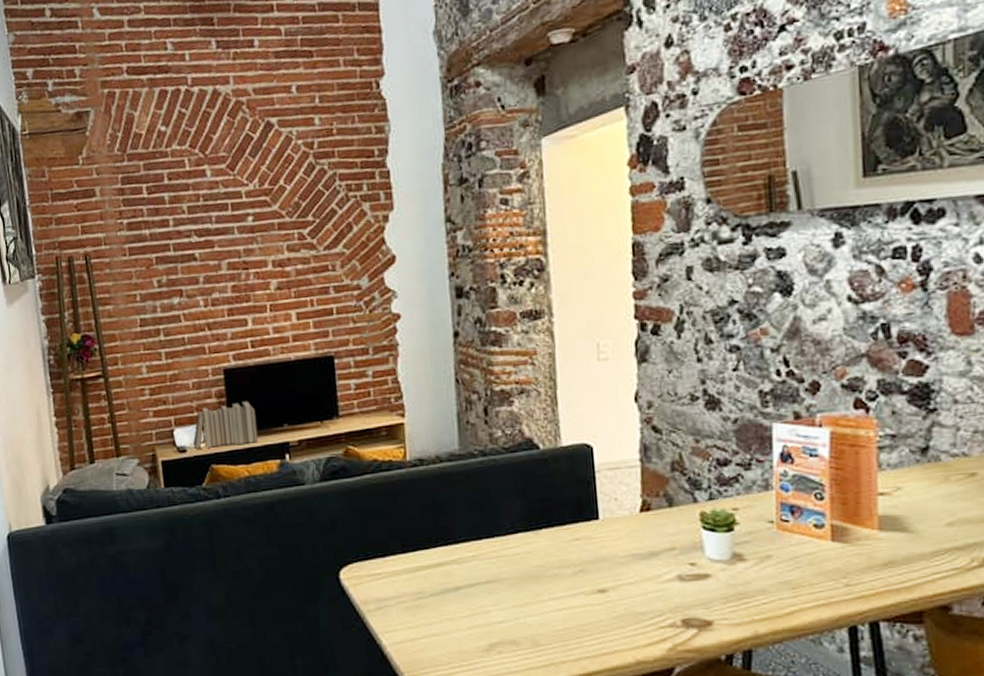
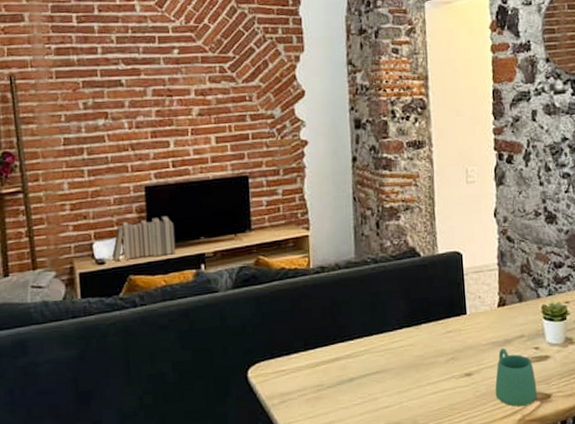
mug: none [636,561,694,633] -> present [495,348,537,407]

